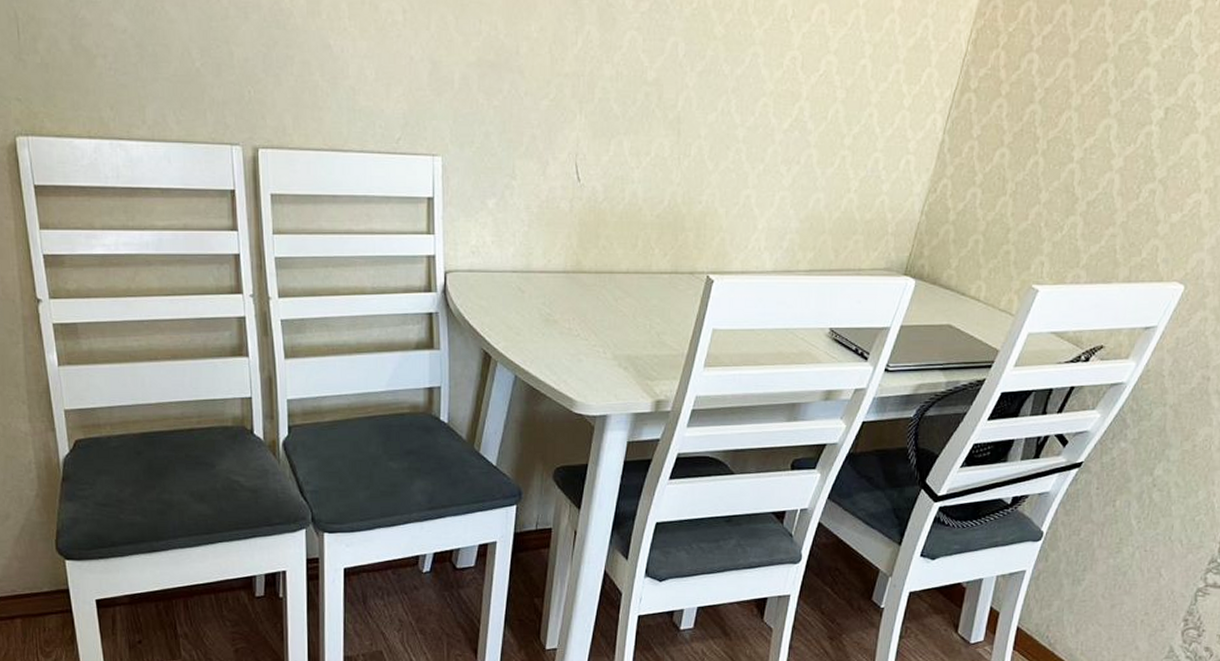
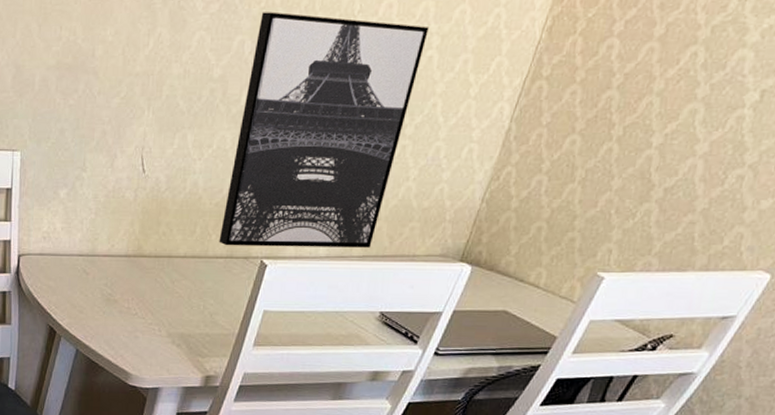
wall art: none [662,13,861,262] -> present [219,12,429,248]

